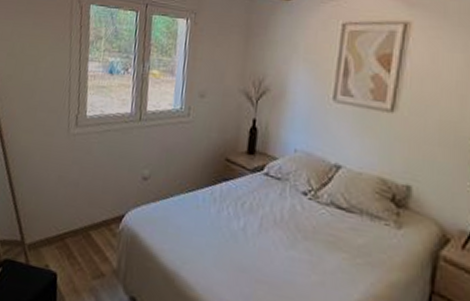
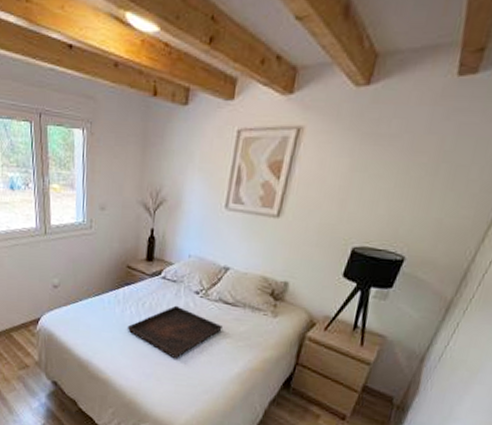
serving tray: none [223,207,336,277] -> present [127,305,223,359]

